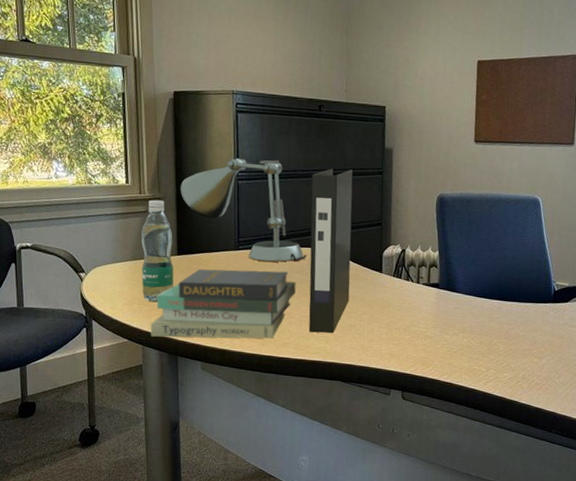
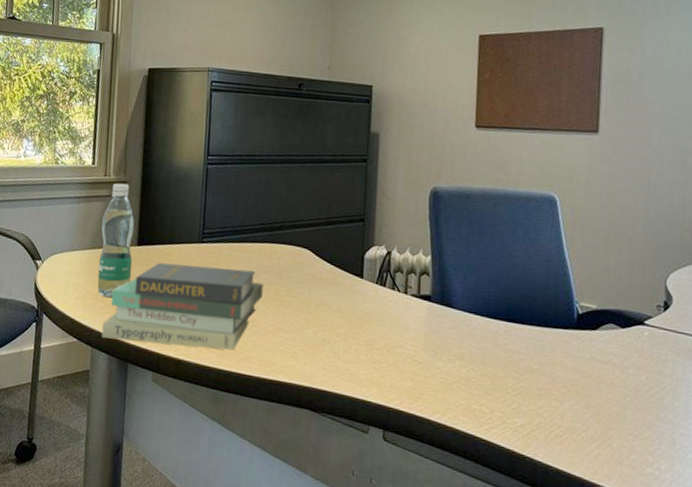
desk lamp: present [180,158,307,262] -> none [146,140,277,260]
binder: present [309,168,353,334] -> none [275,154,334,349]

